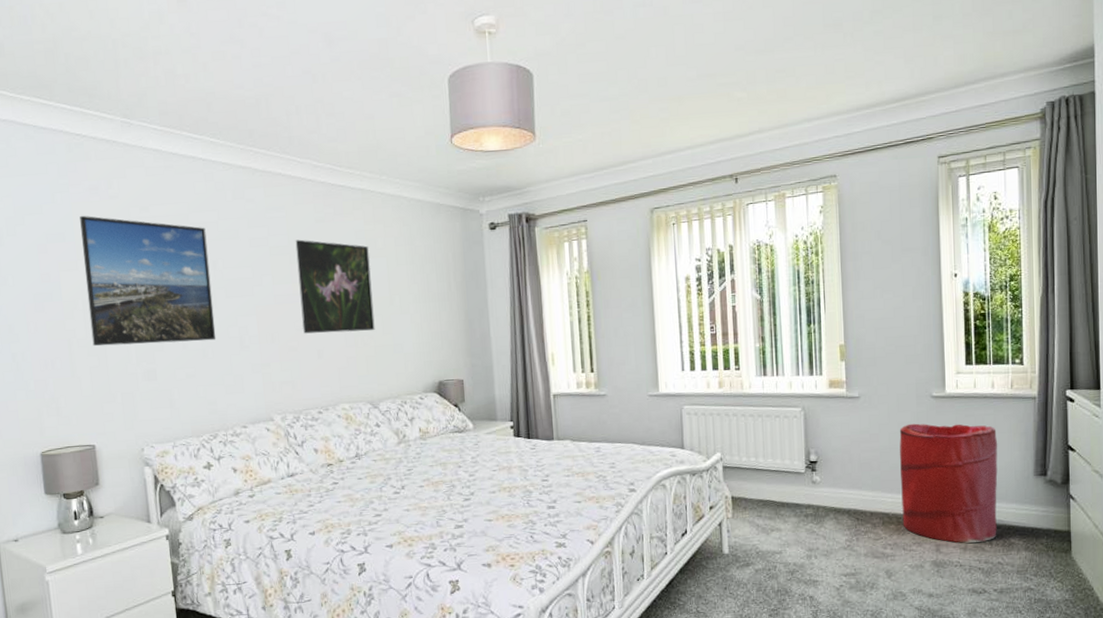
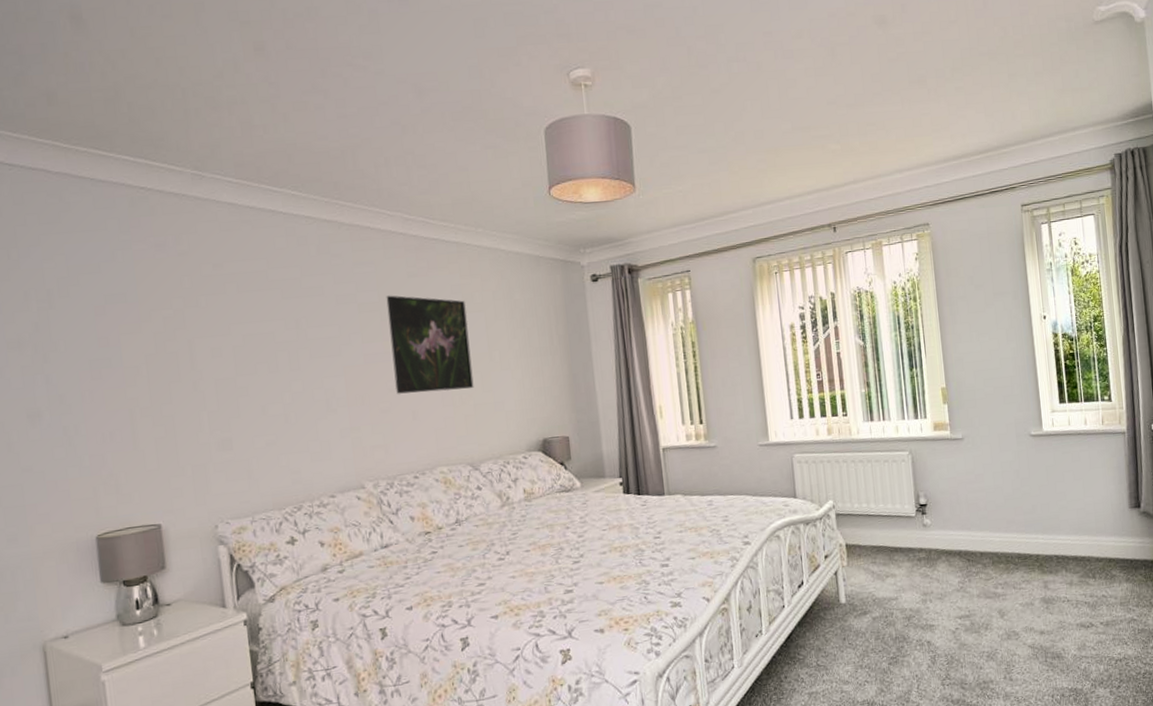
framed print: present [80,215,216,347] -> none [144,273,300,416]
laundry hamper: present [899,423,998,544] -> none [1002,461,1099,579]

